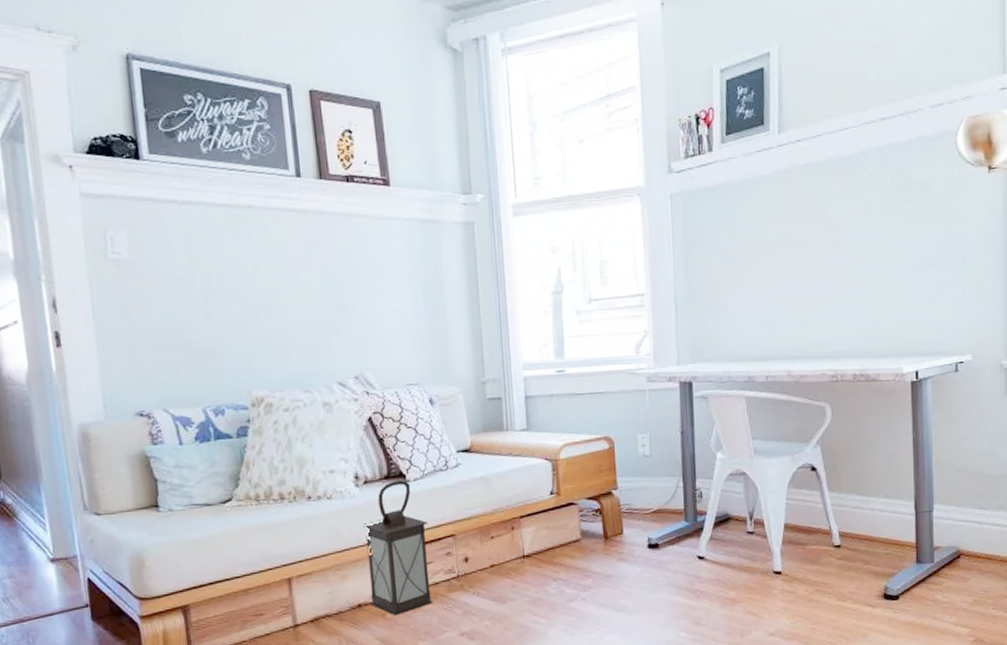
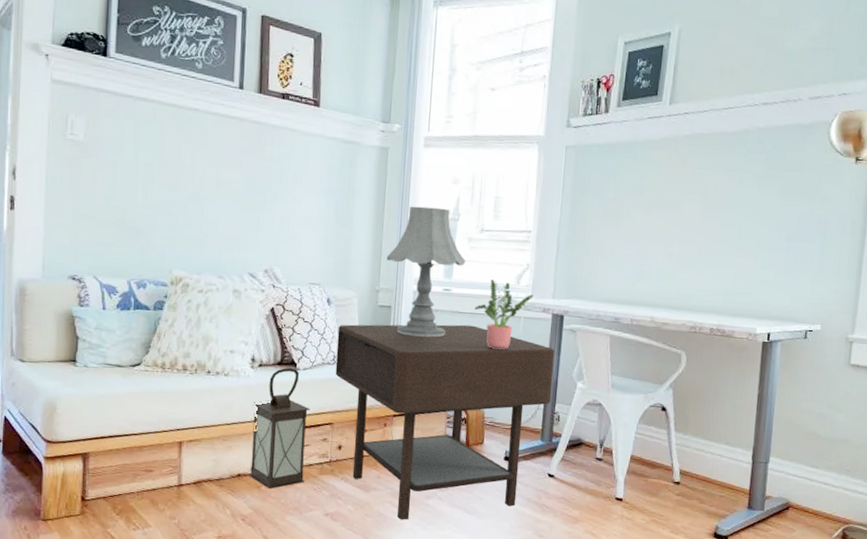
side table: none [445,406,690,629] -> present [335,324,555,520]
table lamp: none [488,281,577,428] -> present [386,206,465,337]
potted plant: none [593,353,657,429] -> present [474,279,534,350]

